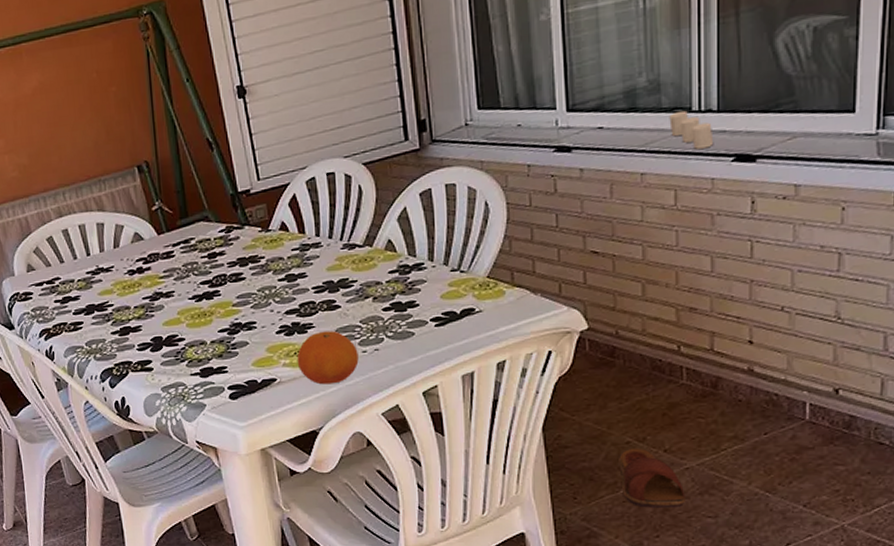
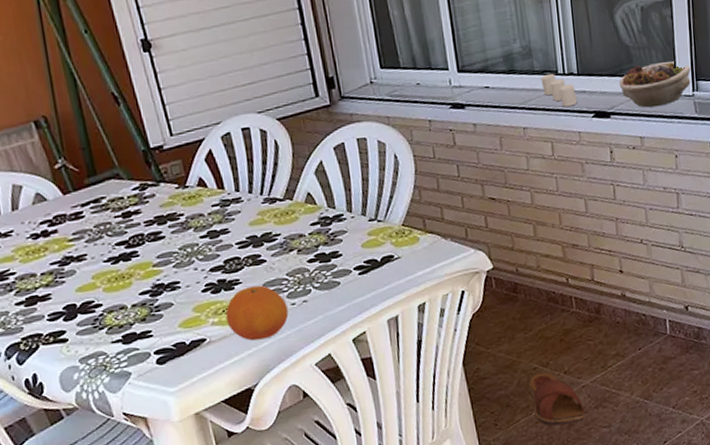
succulent planter: none [772,93,878,150] -> present [619,61,691,108]

